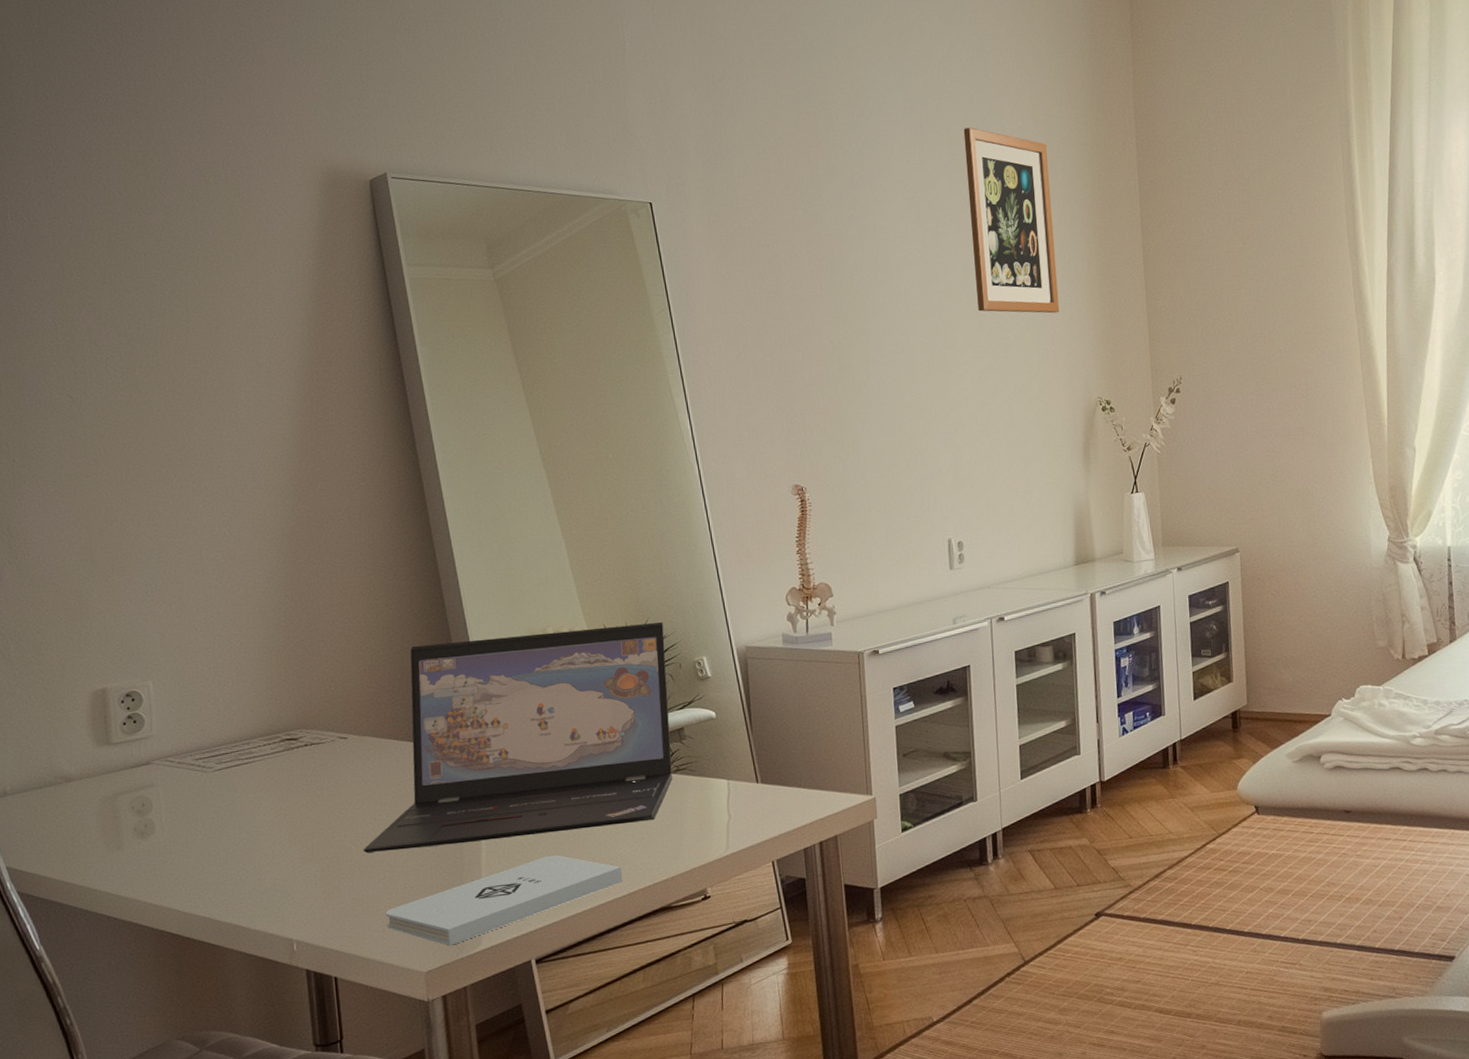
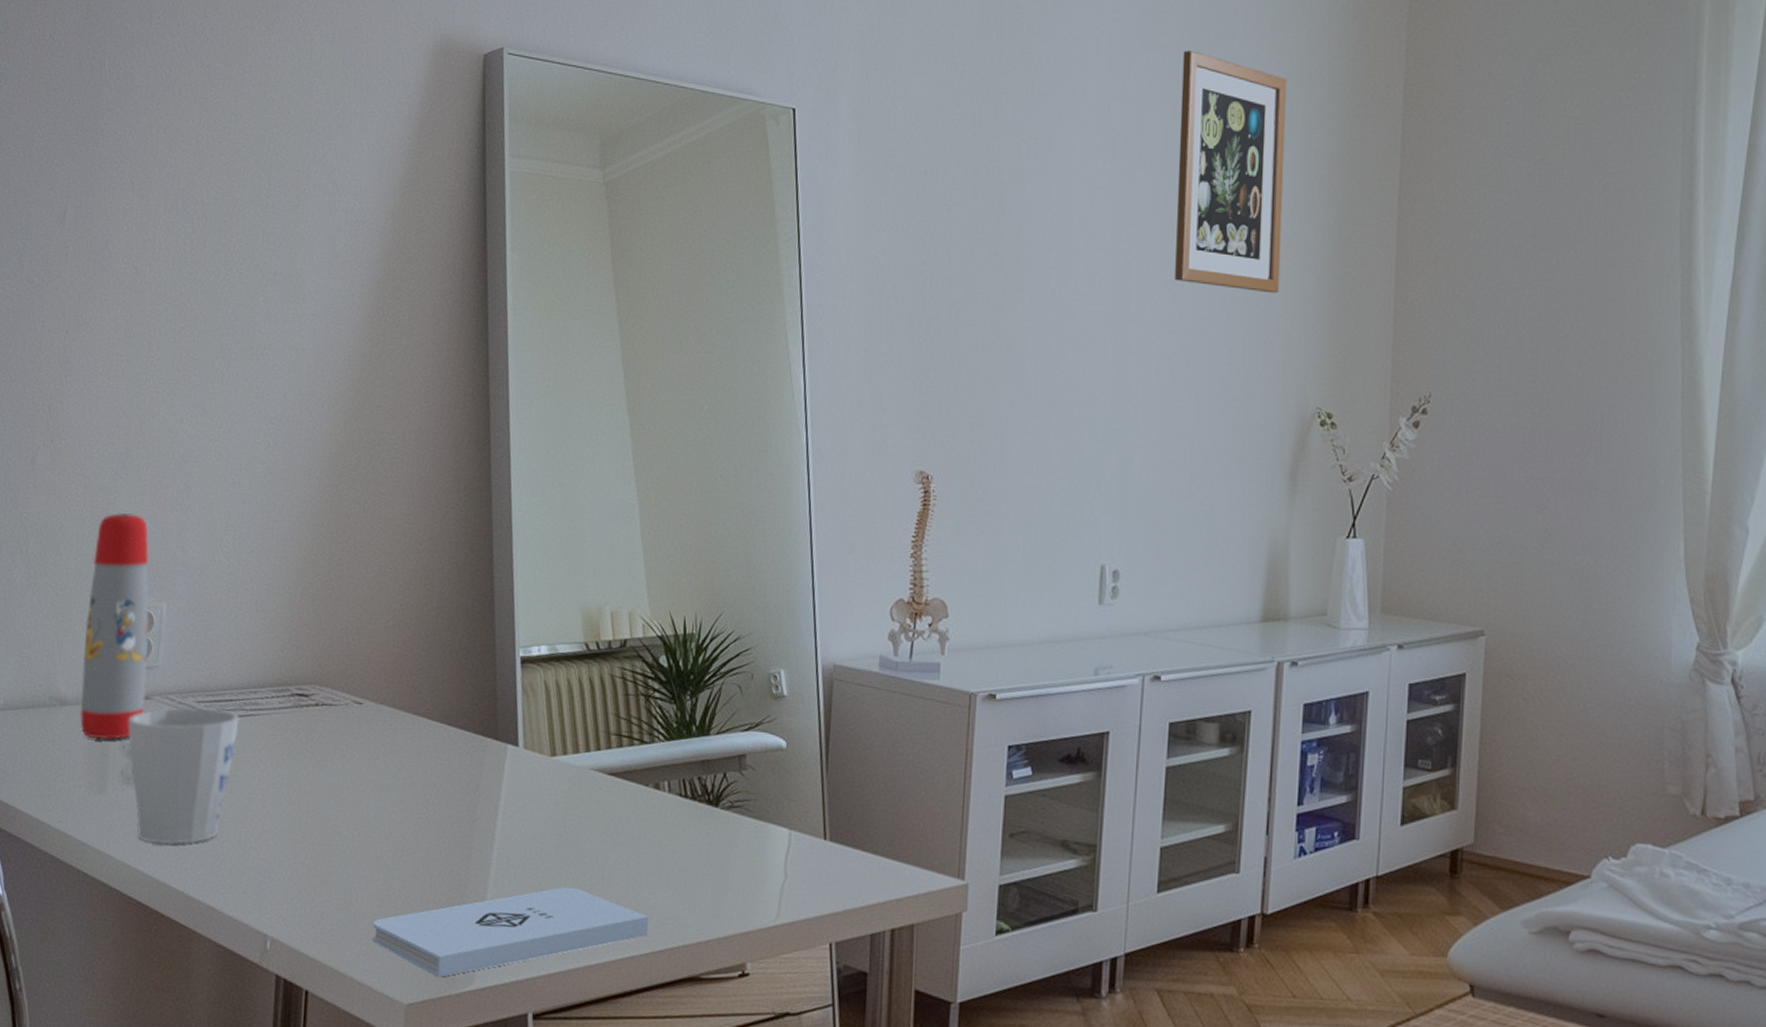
water bottle: none [74,610,148,806] -> present [80,512,150,741]
mug: none [133,762,238,882] -> present [128,707,240,845]
laptop: present [364,621,673,853] -> none [361,605,739,865]

